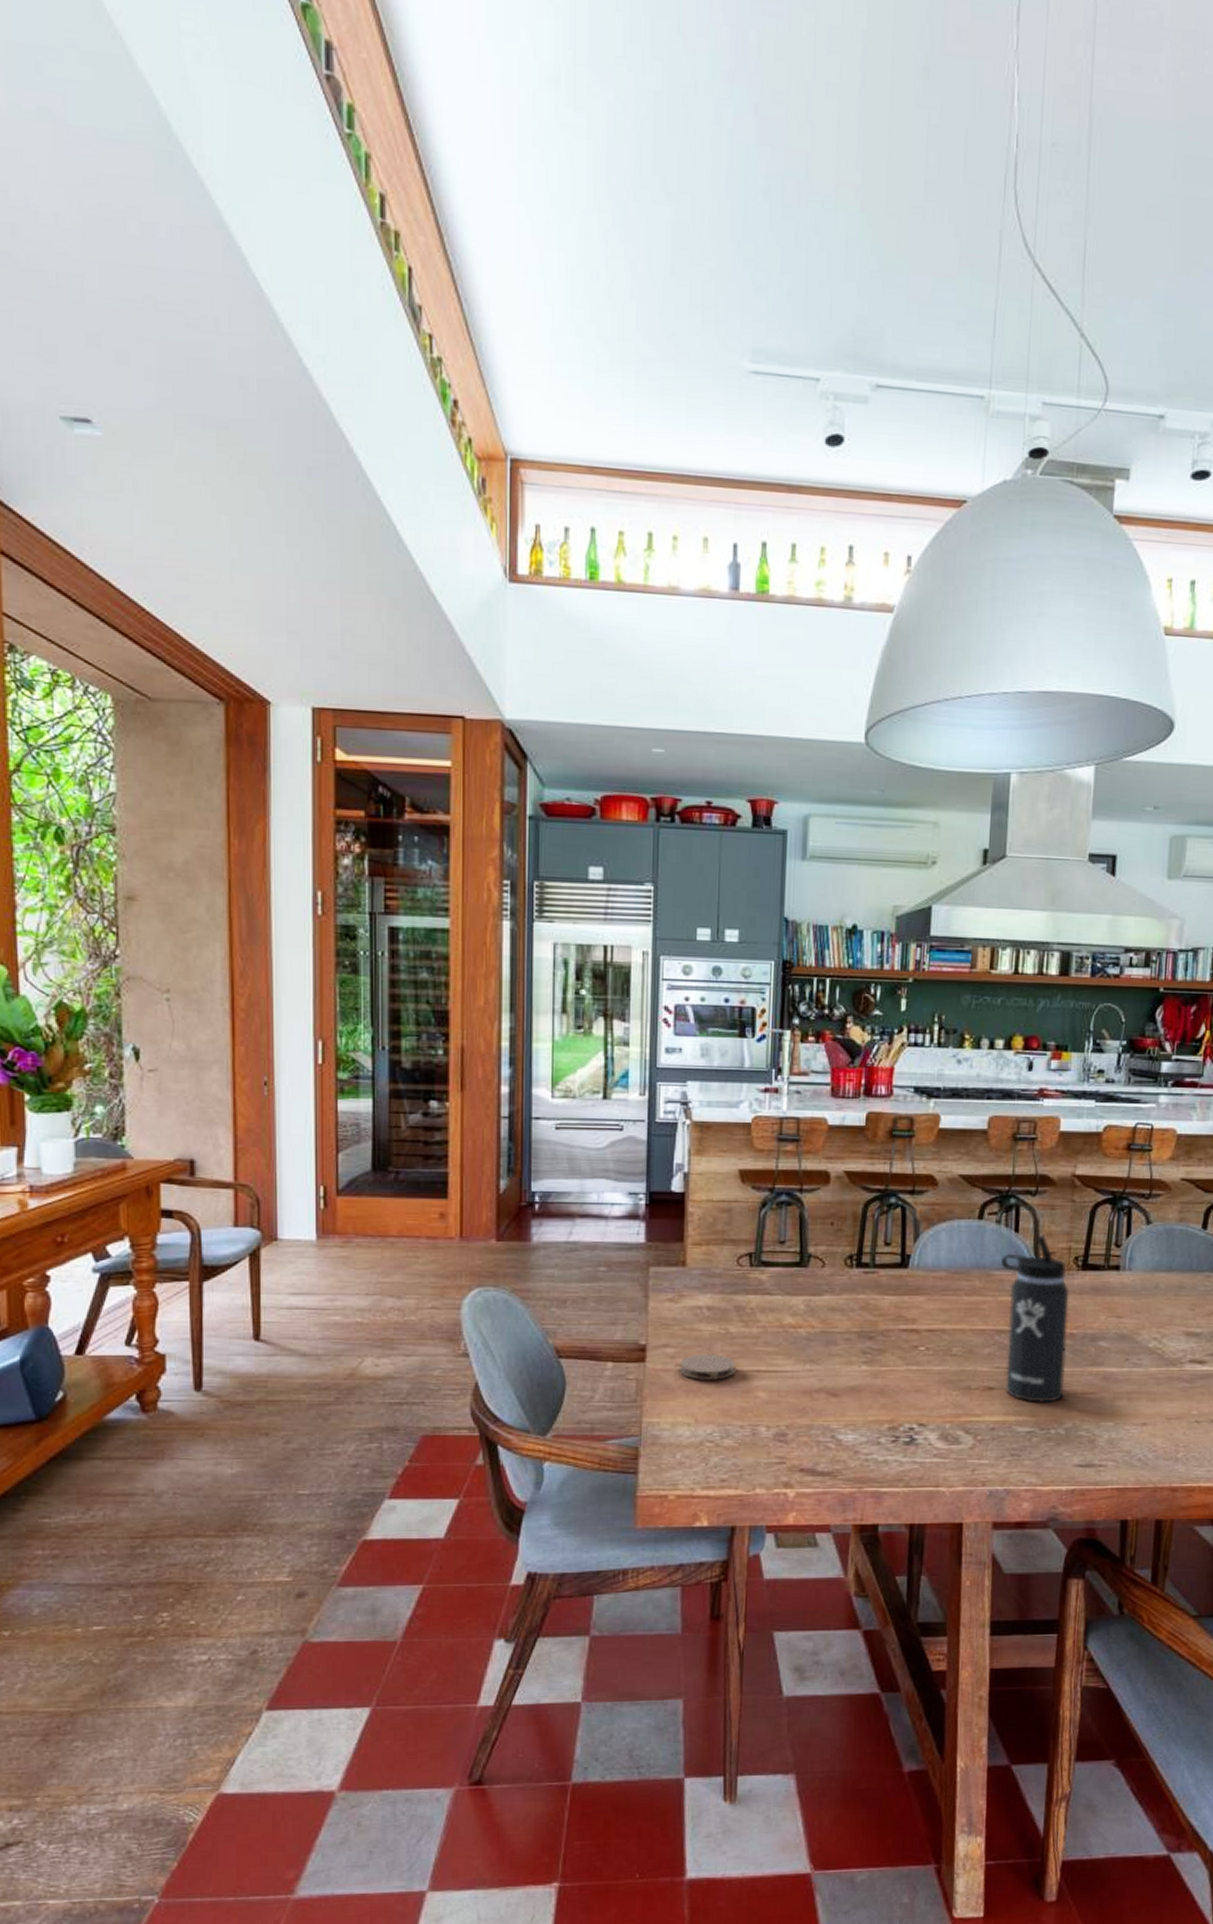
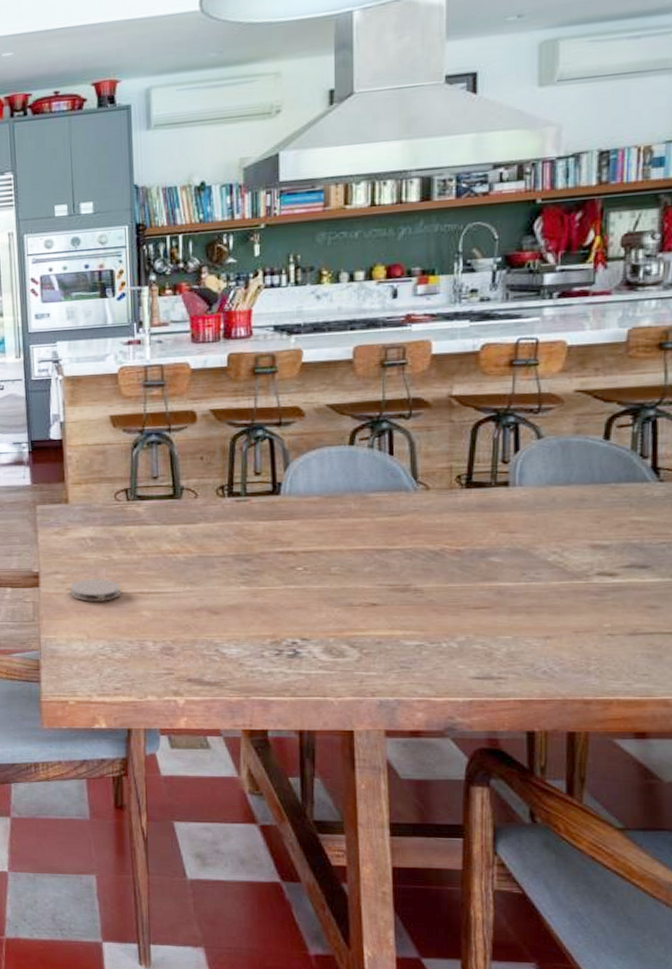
thermos bottle: present [1001,1235,1070,1402] -> none [377,456,455,617]

